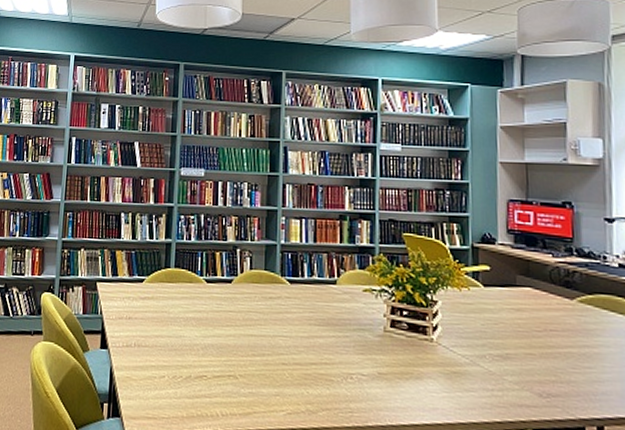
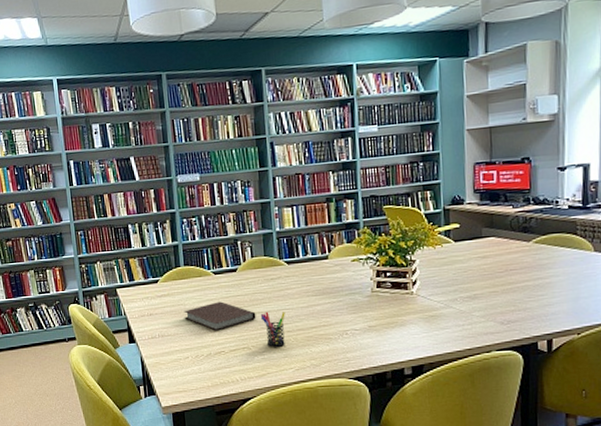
notebook: none [166,315,248,350] -> present [183,301,256,331]
pen holder: none [252,335,282,383] -> present [260,311,285,348]

